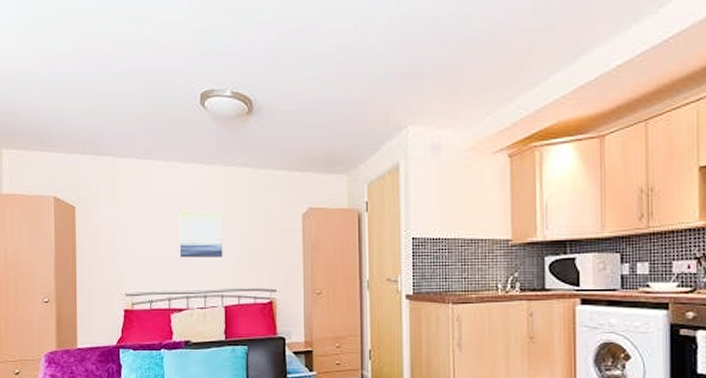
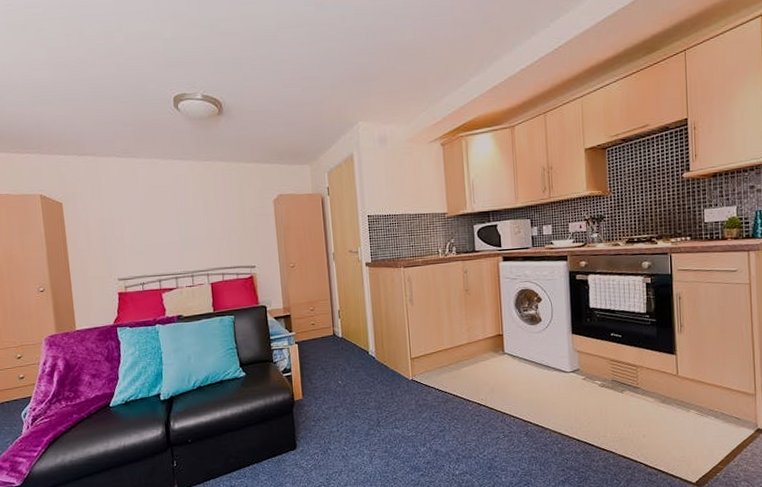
wall art: present [179,210,223,258] -> none [162,201,206,244]

